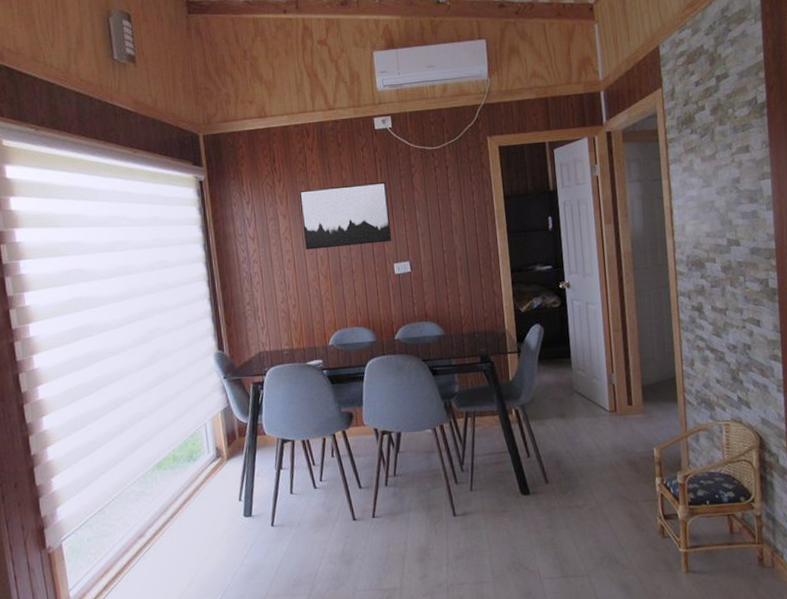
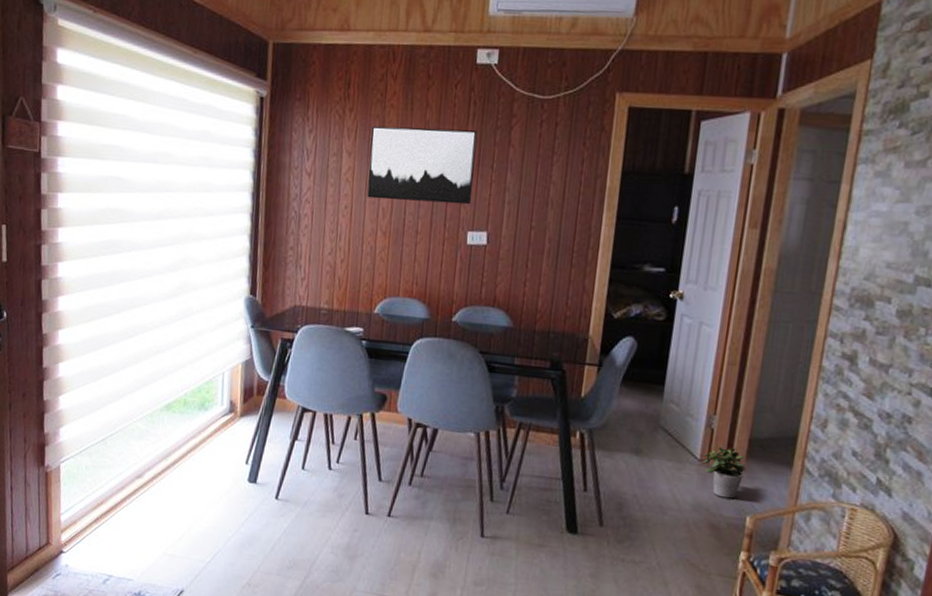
potted plant: none [611,396,645,438] -> present [702,446,746,499]

